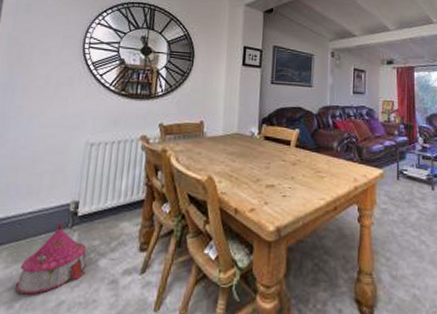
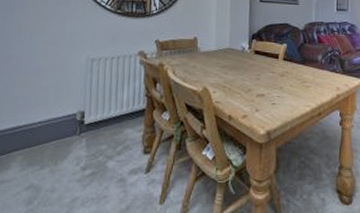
toy house: present [14,222,87,295] -> none [32,130,95,193]

